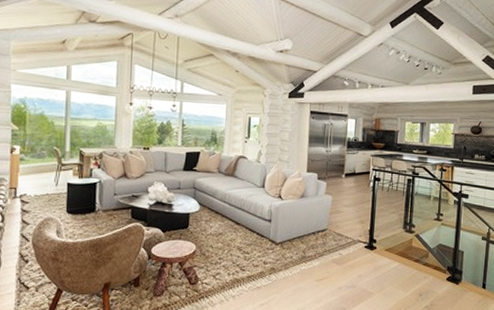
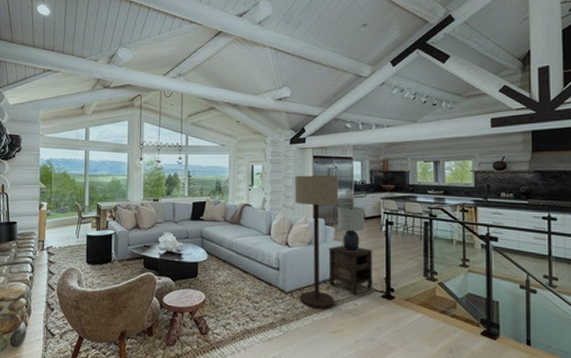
floor lamp: none [289,129,333,258] -> present [295,175,338,308]
nightstand: none [318,199,360,246] -> present [328,245,373,295]
lamp: none [329,162,356,205] -> present [338,206,365,252]

